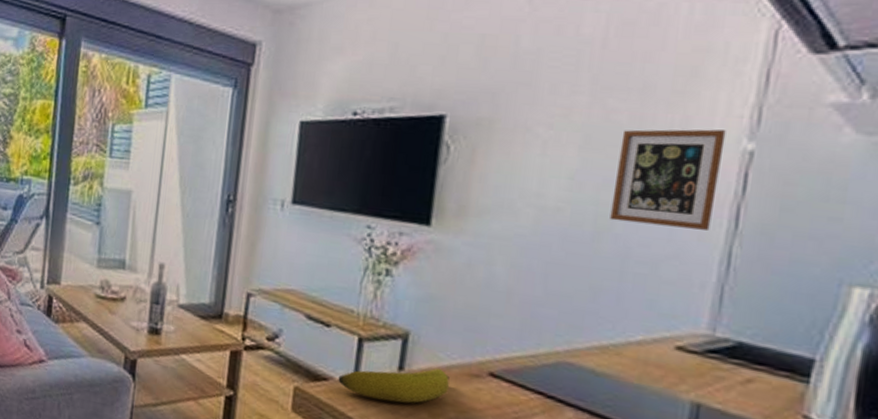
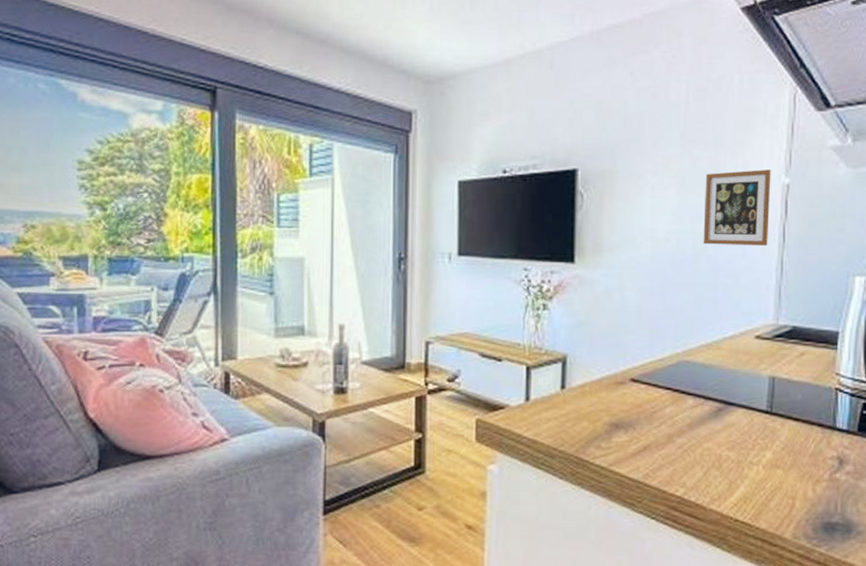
banana: present [338,368,450,404] -> none [513,382,601,417]

